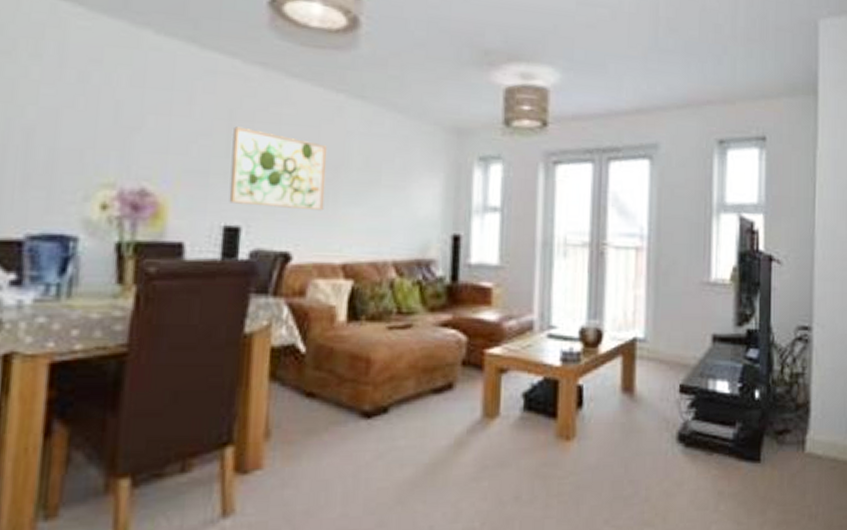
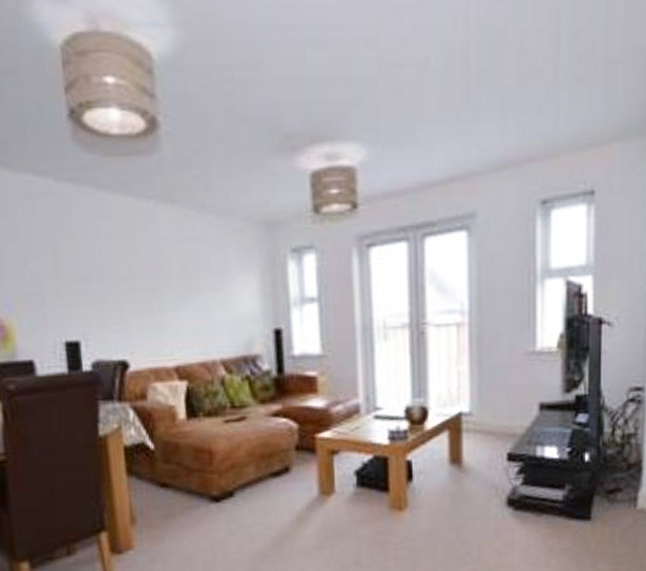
wall art: present [229,126,328,211] -> none [58,246,151,320]

